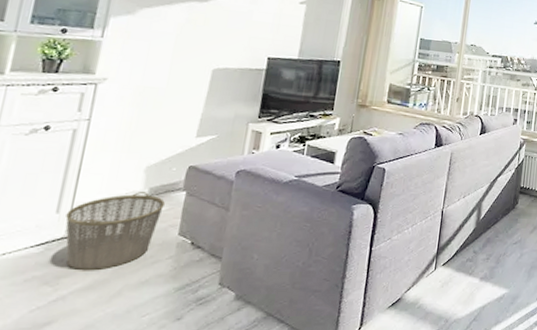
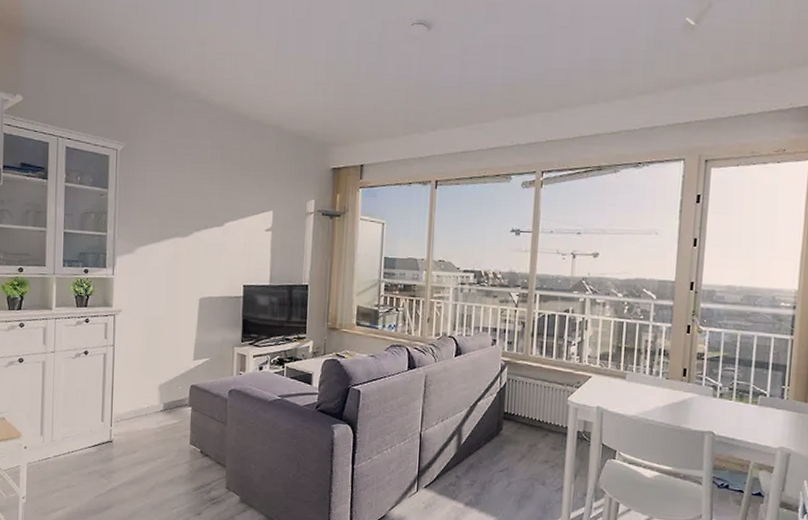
basket: present [65,192,165,271] -> none [108,406,176,469]

